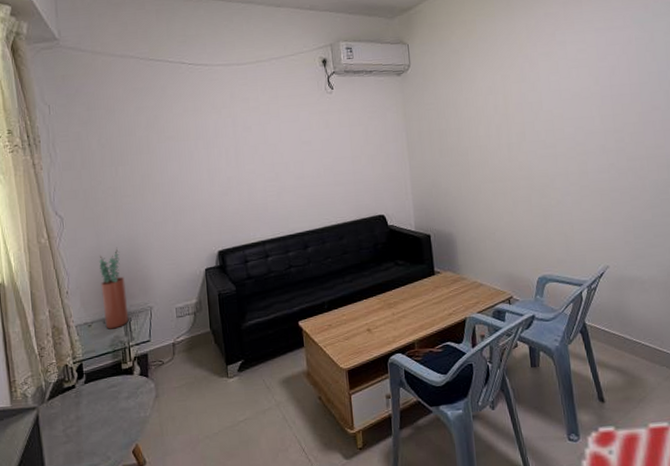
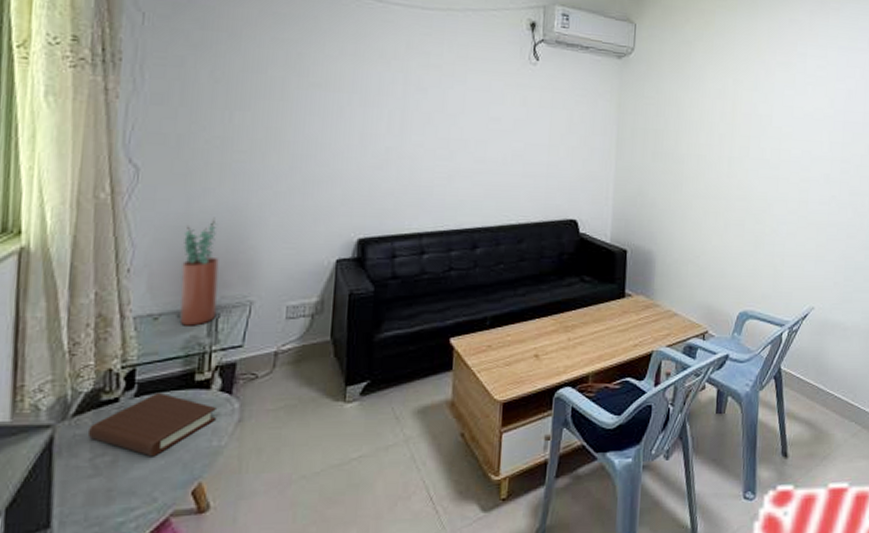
book: none [59,379,140,427] -> present [87,392,217,457]

